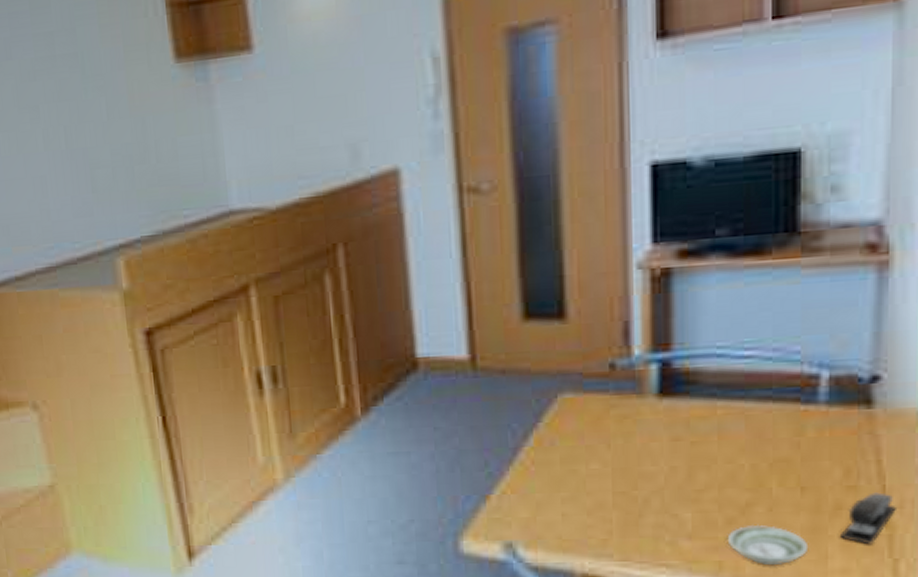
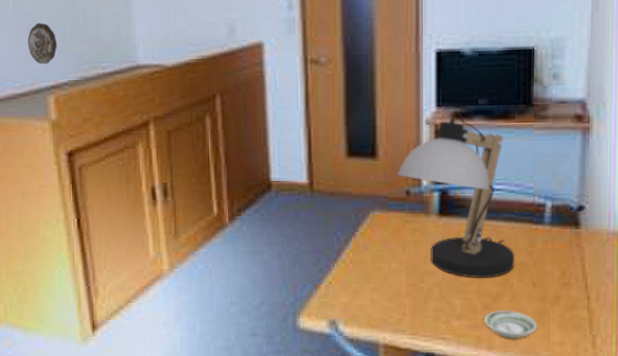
decorative plate: none [86,162,125,217] -> present [27,23,58,65]
desk lamp: none [596,247,774,482] -> present [397,111,516,279]
stapler: present [841,492,896,545] -> none [559,288,594,325]

